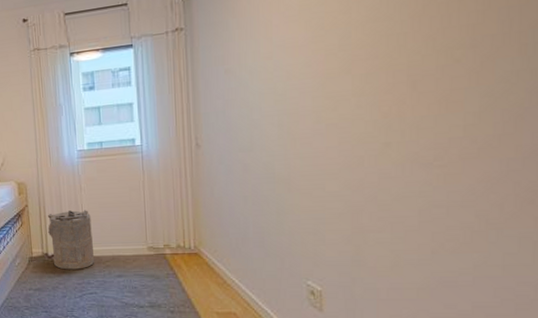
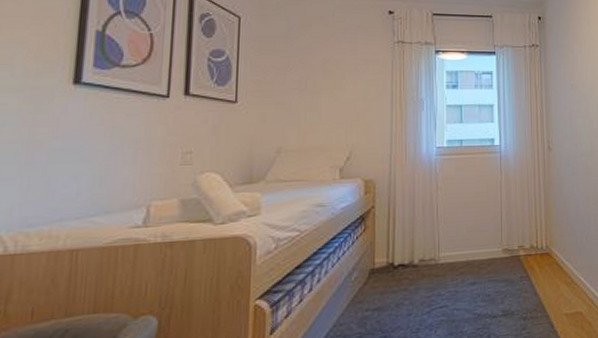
laundry hamper: present [48,210,94,270] -> none [396,211,446,281]

